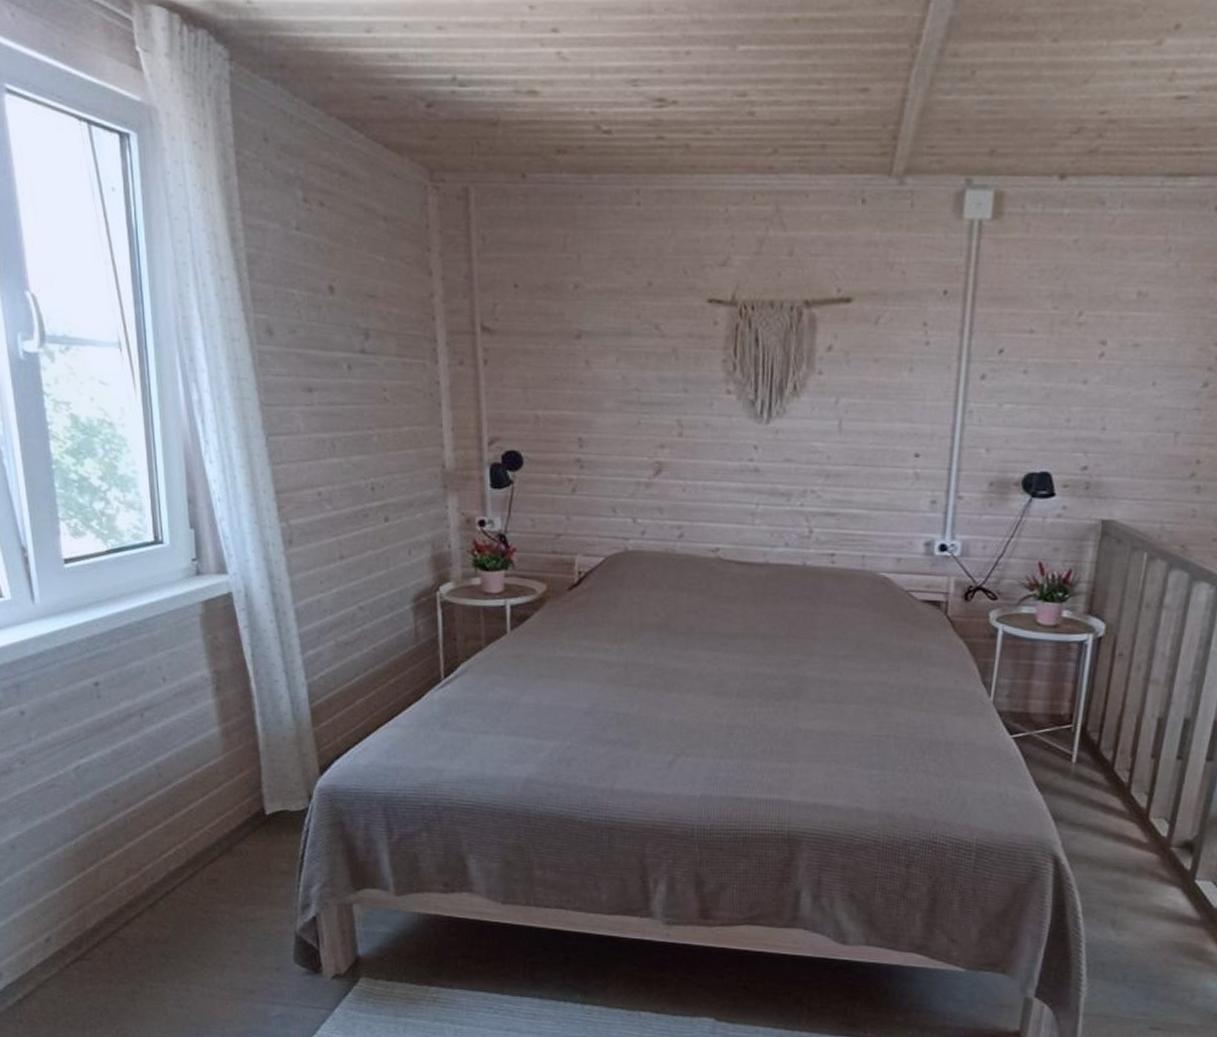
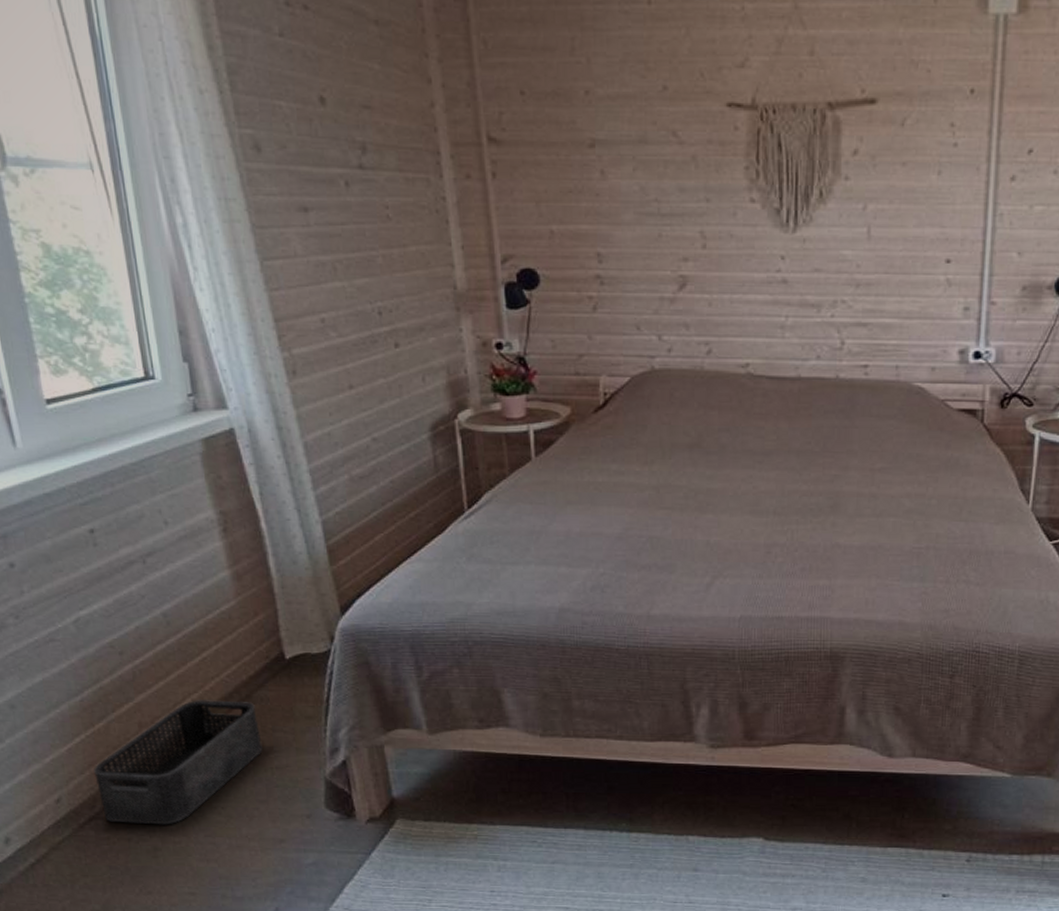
storage bin: none [82,850,239,970] -> present [94,700,263,825]

